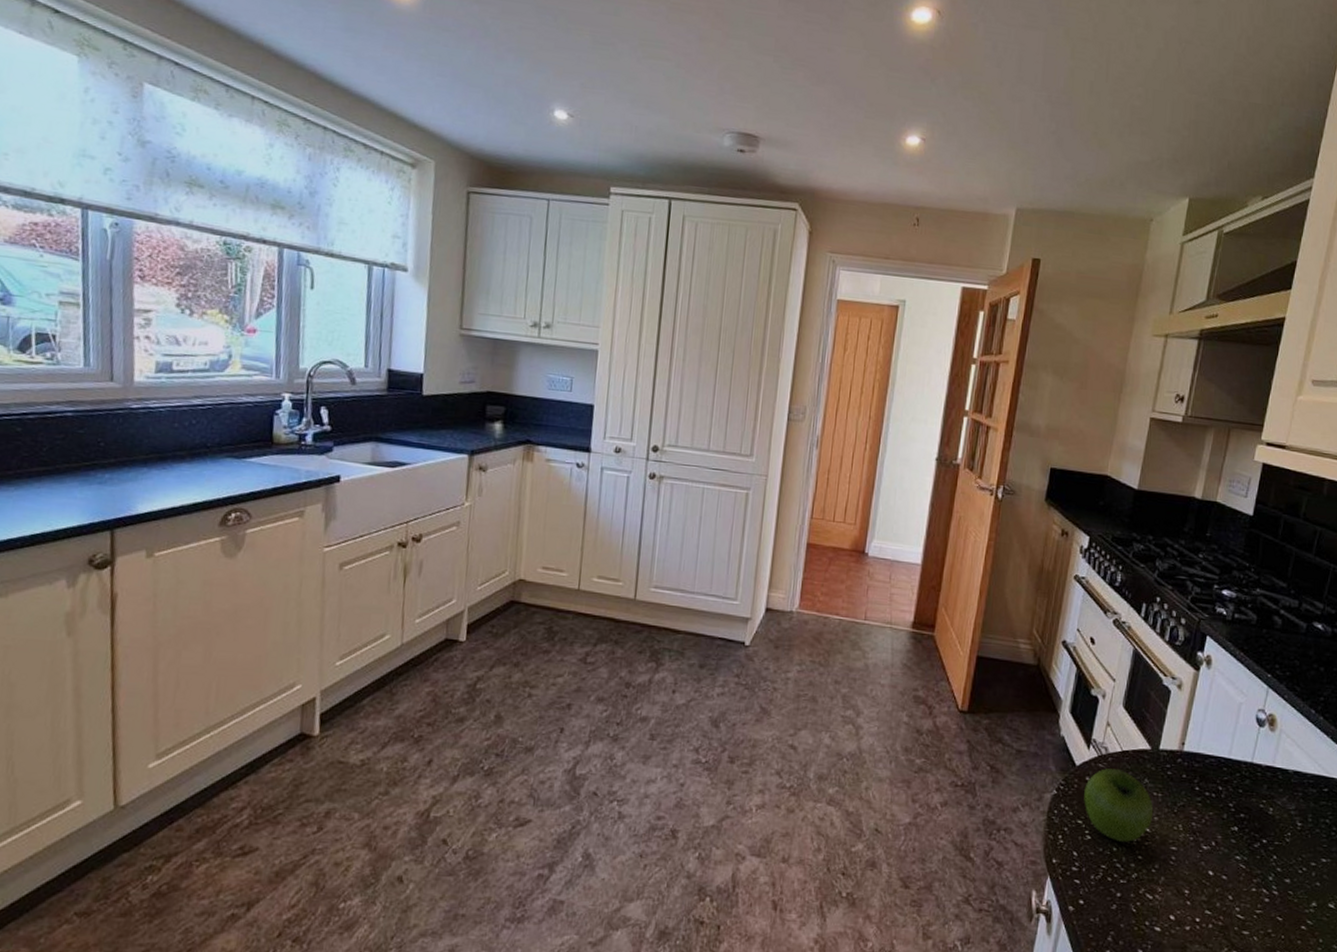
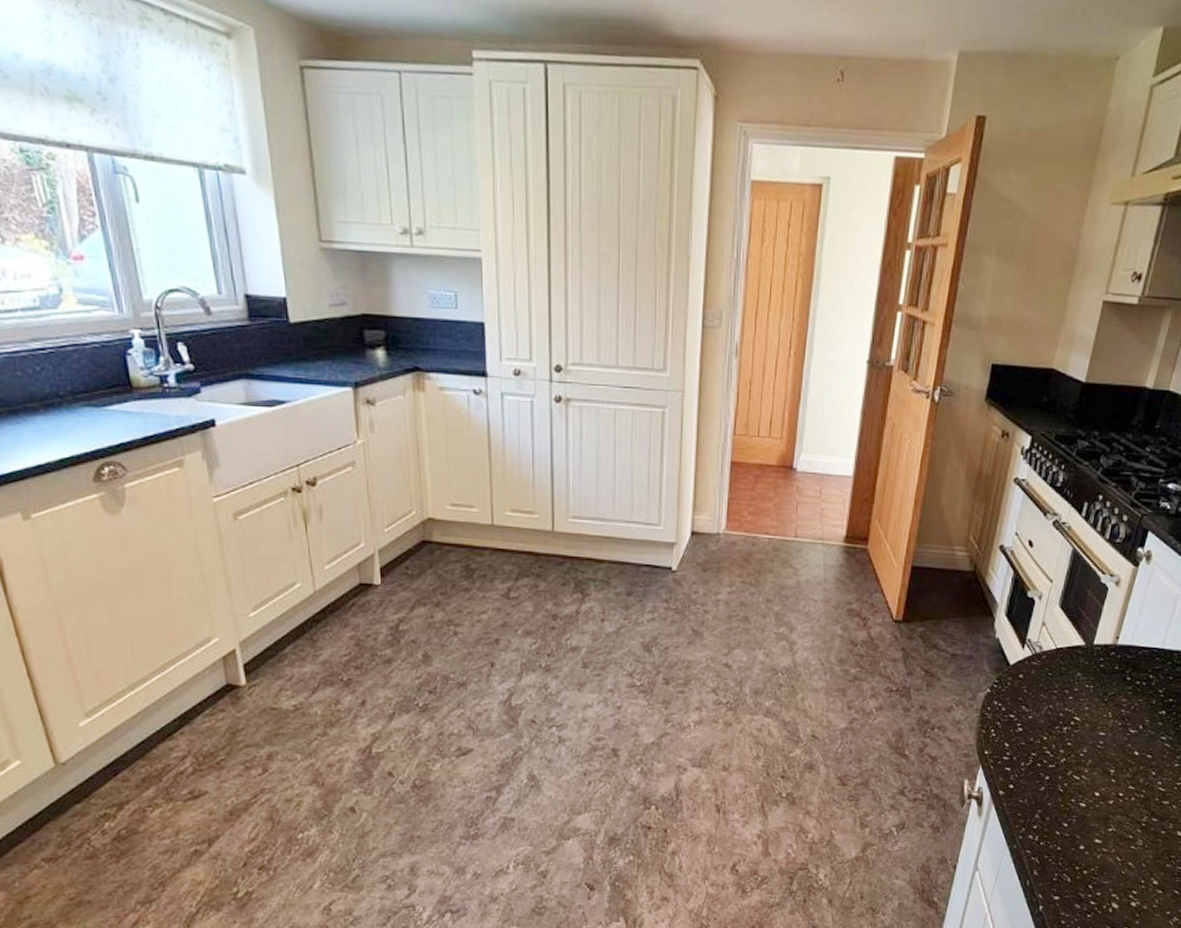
fruit: present [1084,768,1154,842] -> none [1017,666,1085,731]

